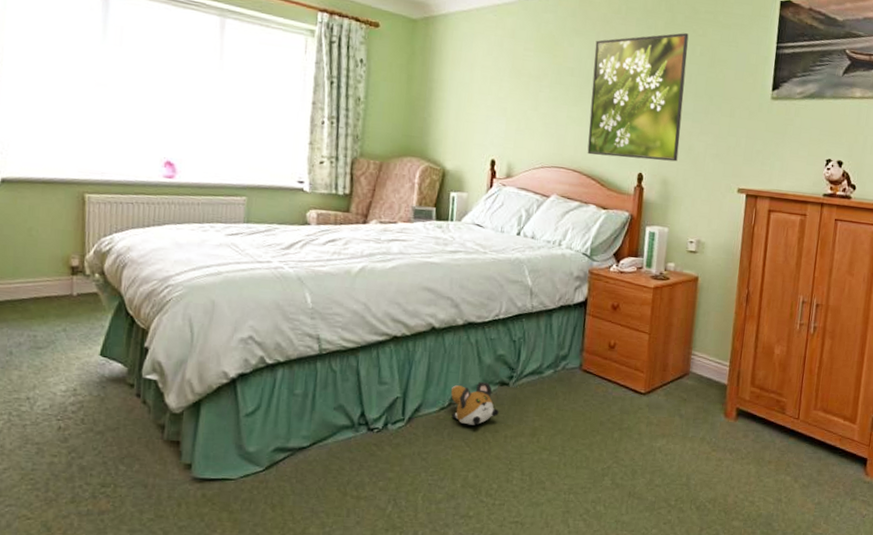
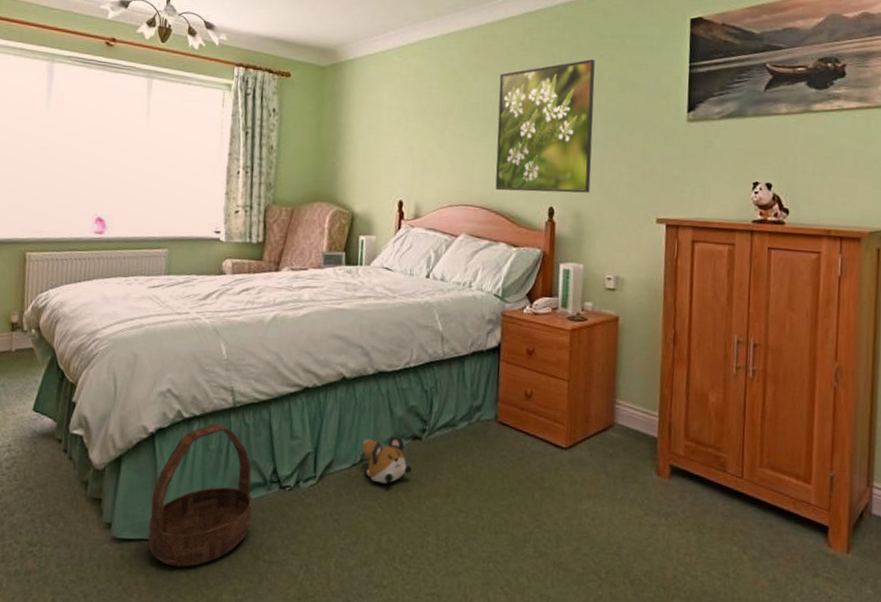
basket: none [231,370,341,504] -> present [147,424,253,568]

